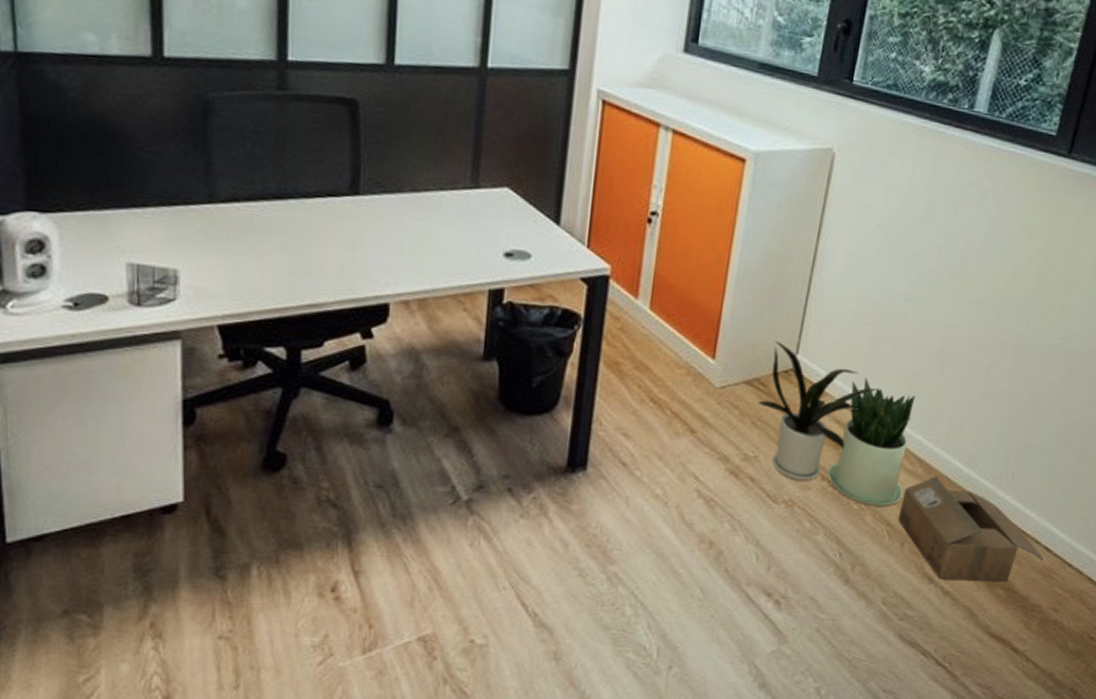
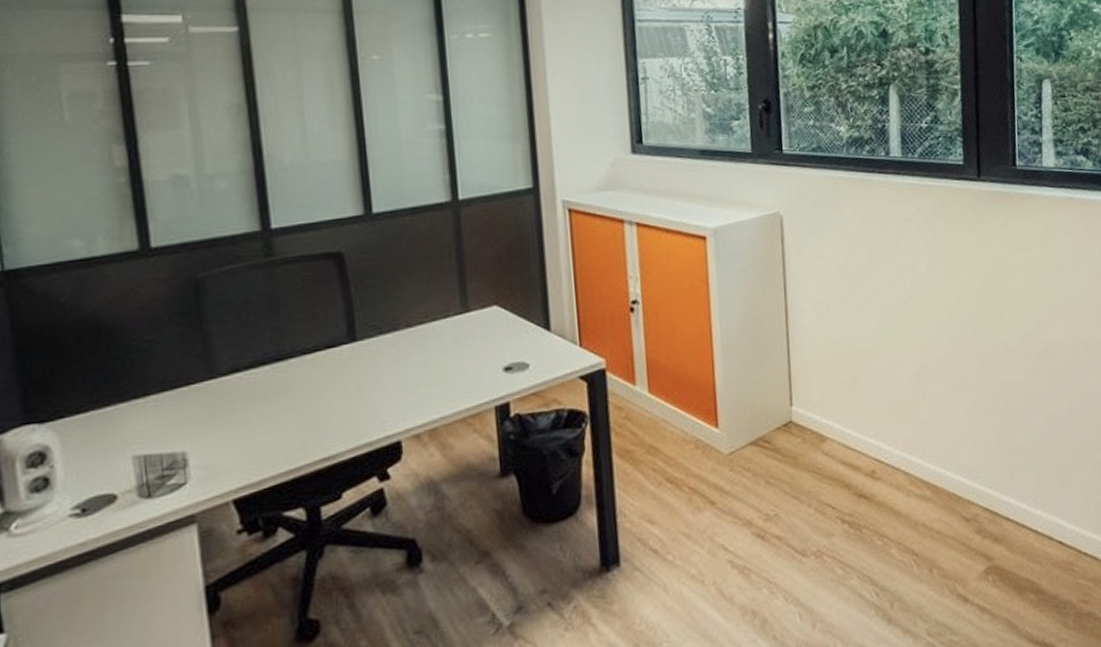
house plant: present [757,340,878,481] -> none [766,397,872,530]
planter: present [828,377,916,507] -> none [846,414,919,539]
cardboard box: present [897,475,1044,581] -> none [919,494,1061,597]

